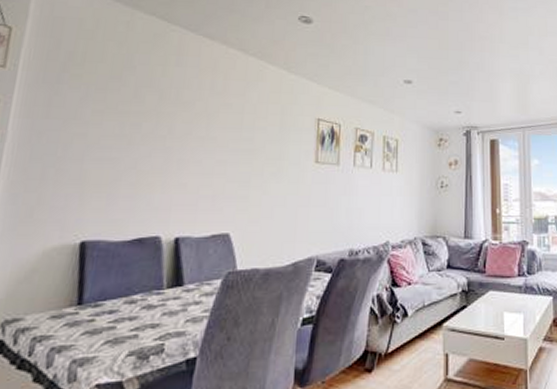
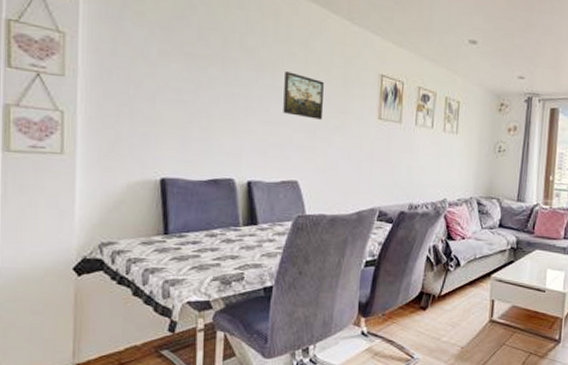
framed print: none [216,122,259,167] -> present [283,71,324,120]

